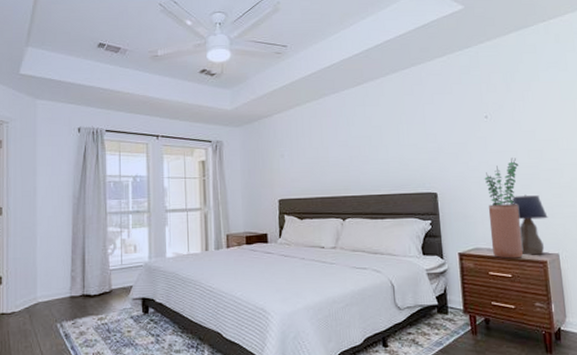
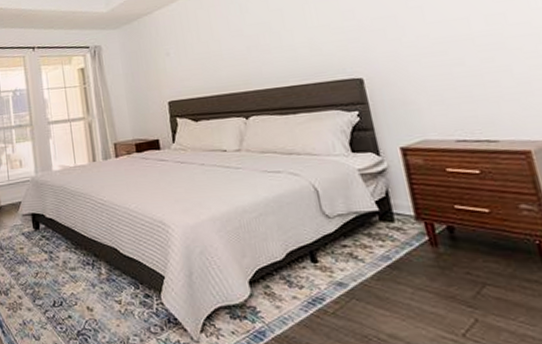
vase: present [484,158,524,259] -> none [425,26,495,151]
table lamp: present [511,194,548,255] -> none [468,69,526,145]

